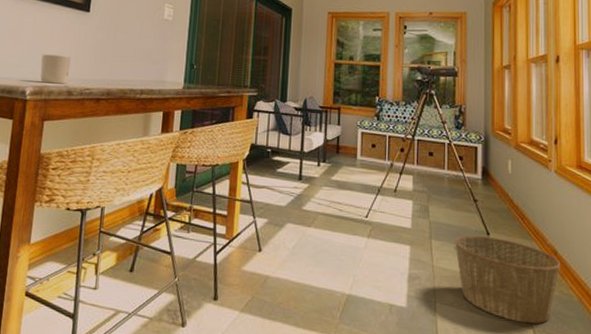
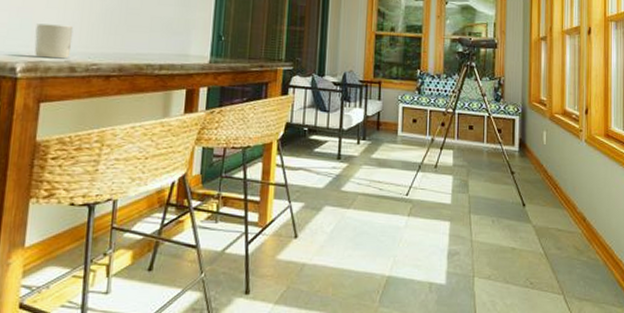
basket: present [454,235,561,325] -> none [492,207,589,290]

